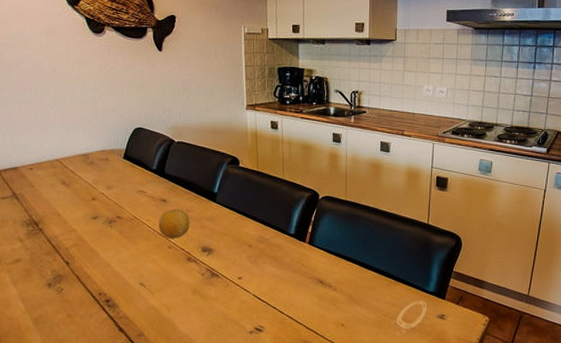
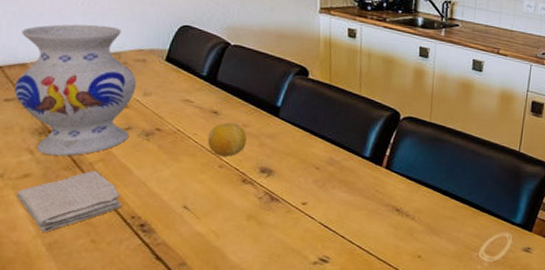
vase: none [8,132,101,243] -> present [13,24,136,156]
washcloth: none [10,255,90,308] -> present [16,171,121,232]

